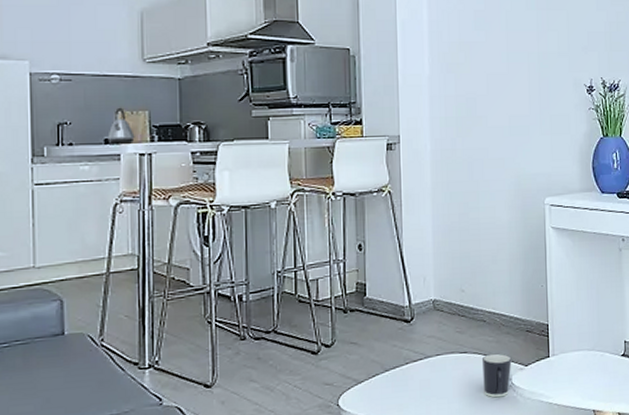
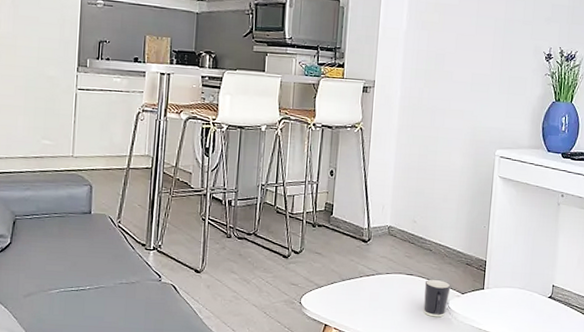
kettle: present [107,107,135,146] -> none [137,32,158,65]

